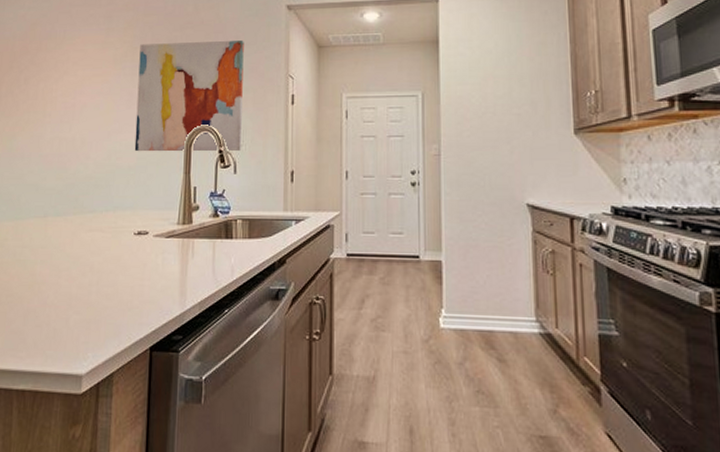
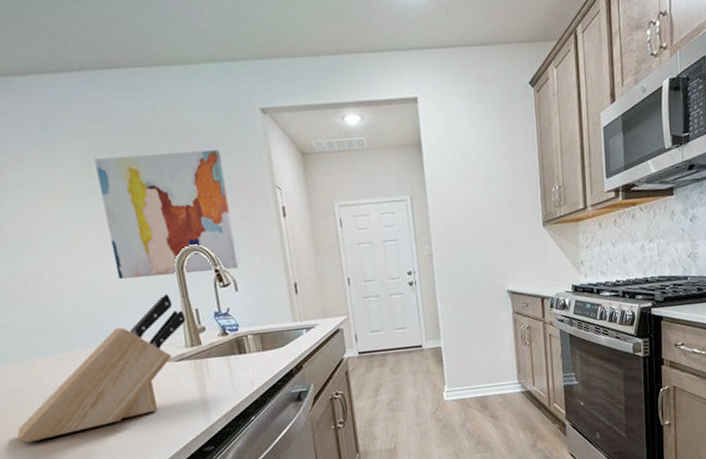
knife block: none [14,170,184,300] -> present [17,294,186,443]

